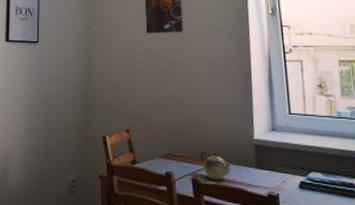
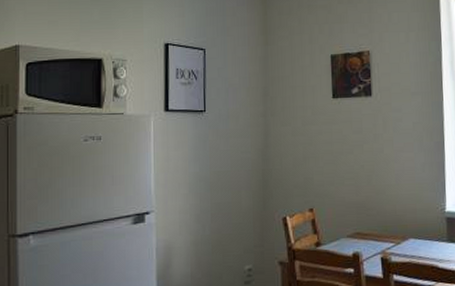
teapot: present [200,150,235,180] -> none [390,226,426,257]

